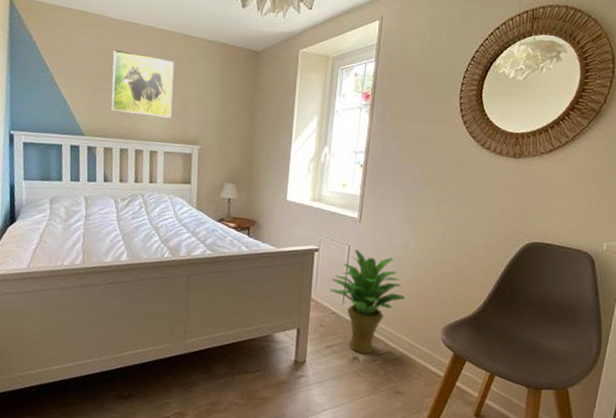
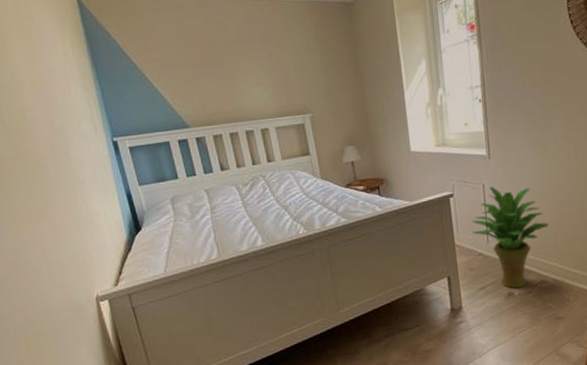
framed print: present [111,50,175,118] -> none [199,30,275,96]

